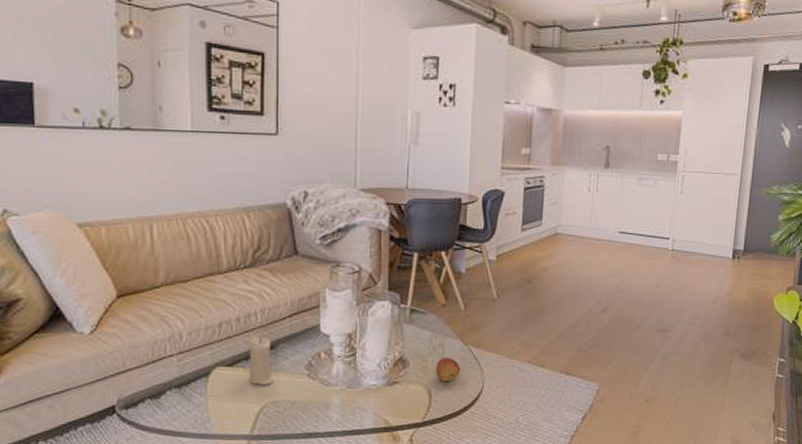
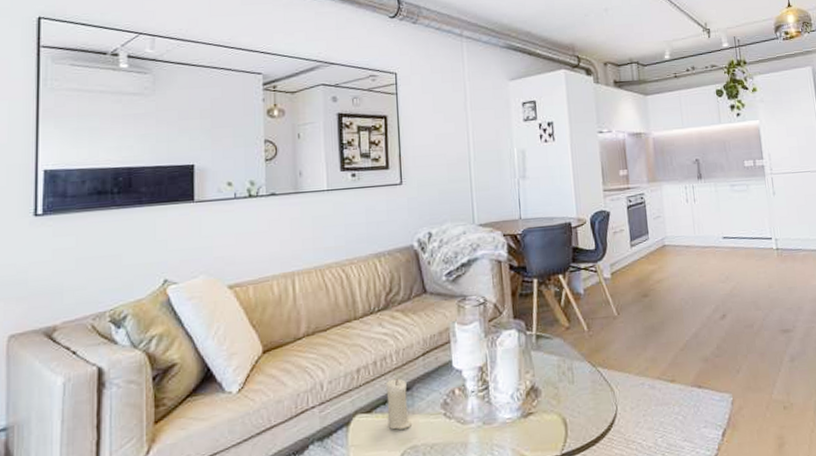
fruit: present [436,358,461,382] -> none [567,381,593,408]

